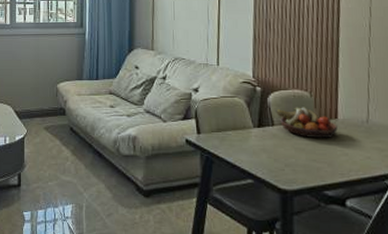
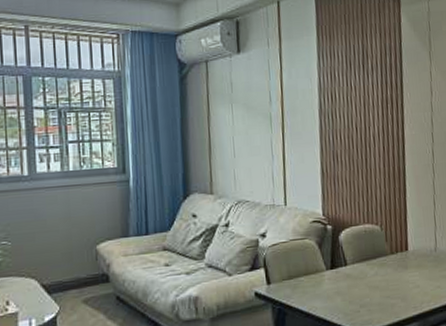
fruit bowl: present [276,107,338,139] -> none [348,242,409,274]

